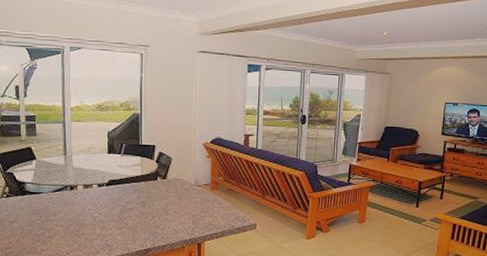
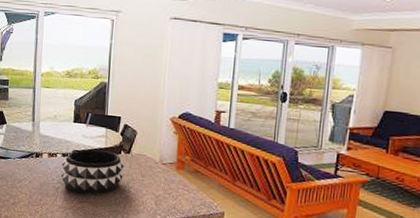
decorative bowl: none [98,178,161,221] -> present [61,149,124,195]

